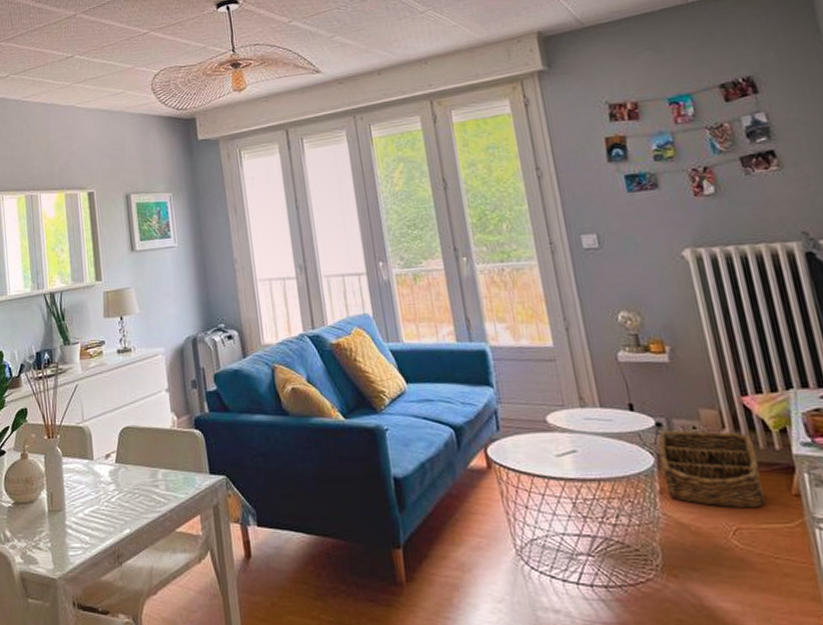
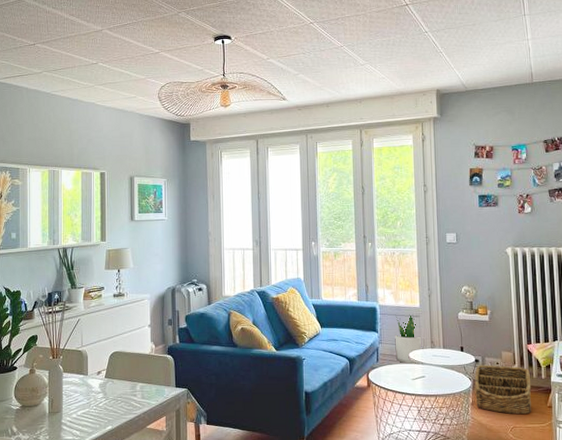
planter: none [516,358,568,432] -> present [395,314,423,364]

